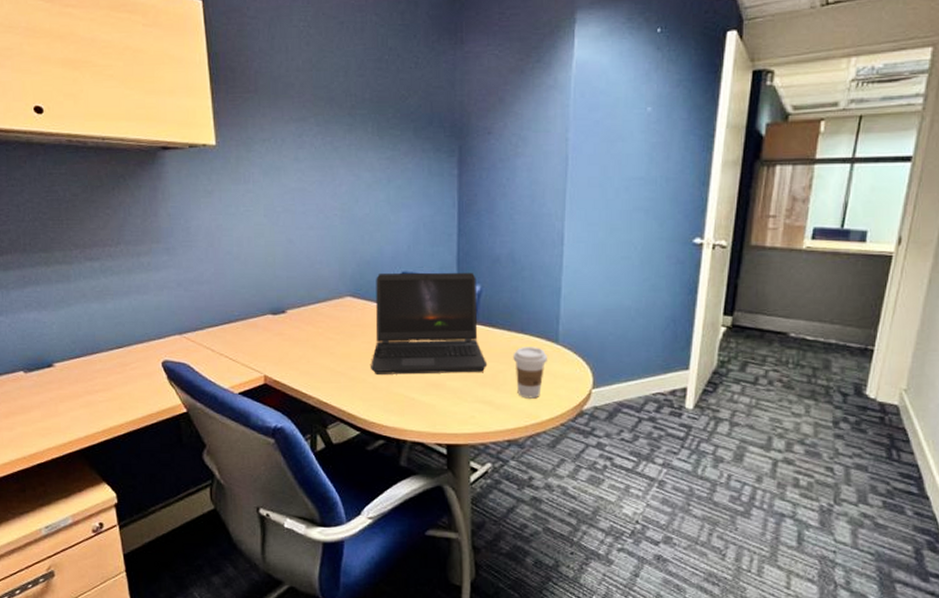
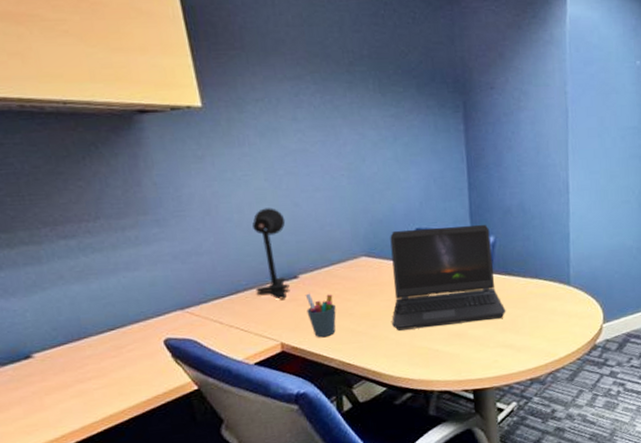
desk lamp: none [246,243,279,333] -> present [252,208,290,300]
pen holder: none [290,329,318,374] -> present [305,293,336,338]
coffee cup: present [513,347,547,399] -> none [529,290,561,339]

